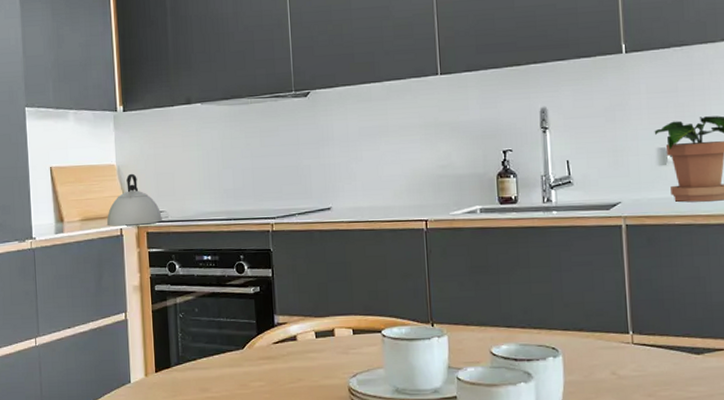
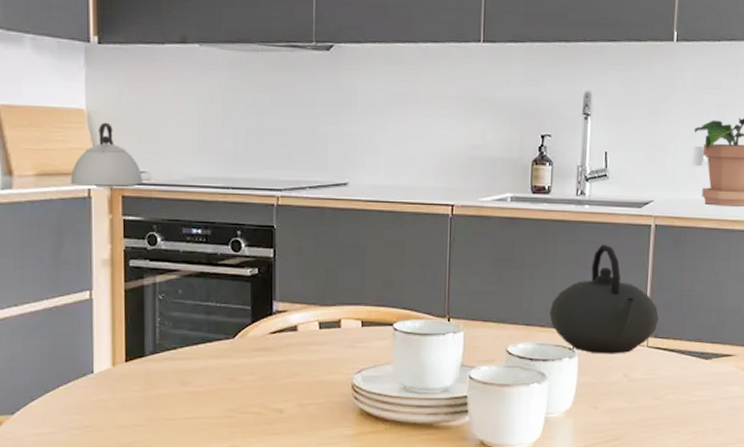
teapot: none [529,246,641,353] -> present [549,244,659,354]

